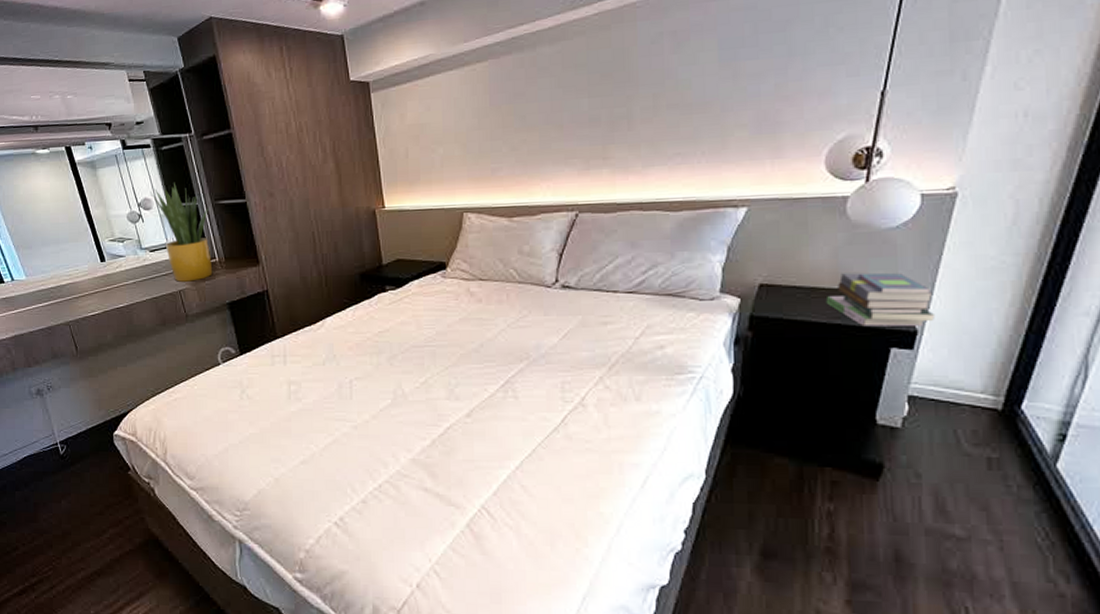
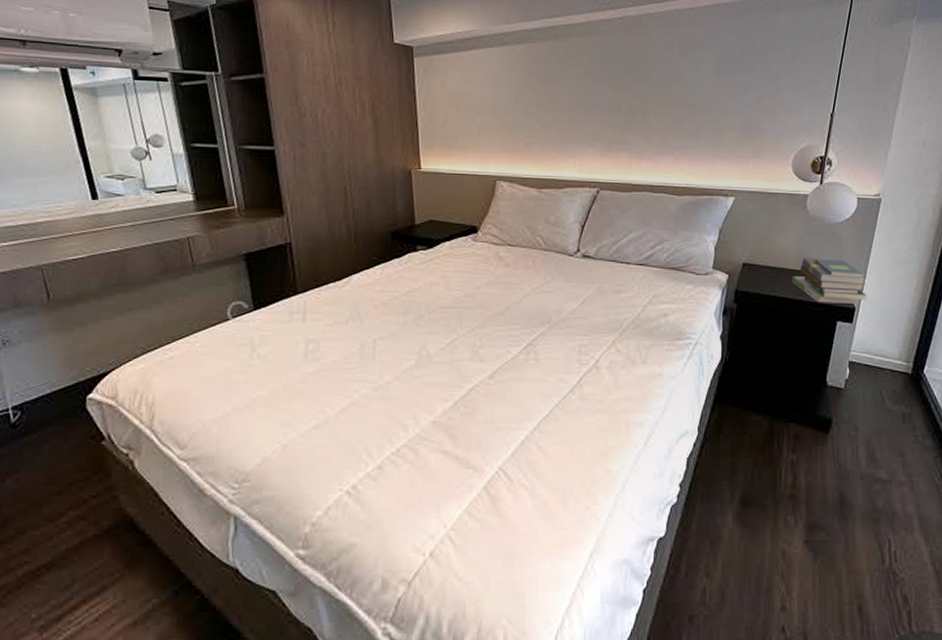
planter: present [151,182,213,282] -> none [163,121,230,229]

